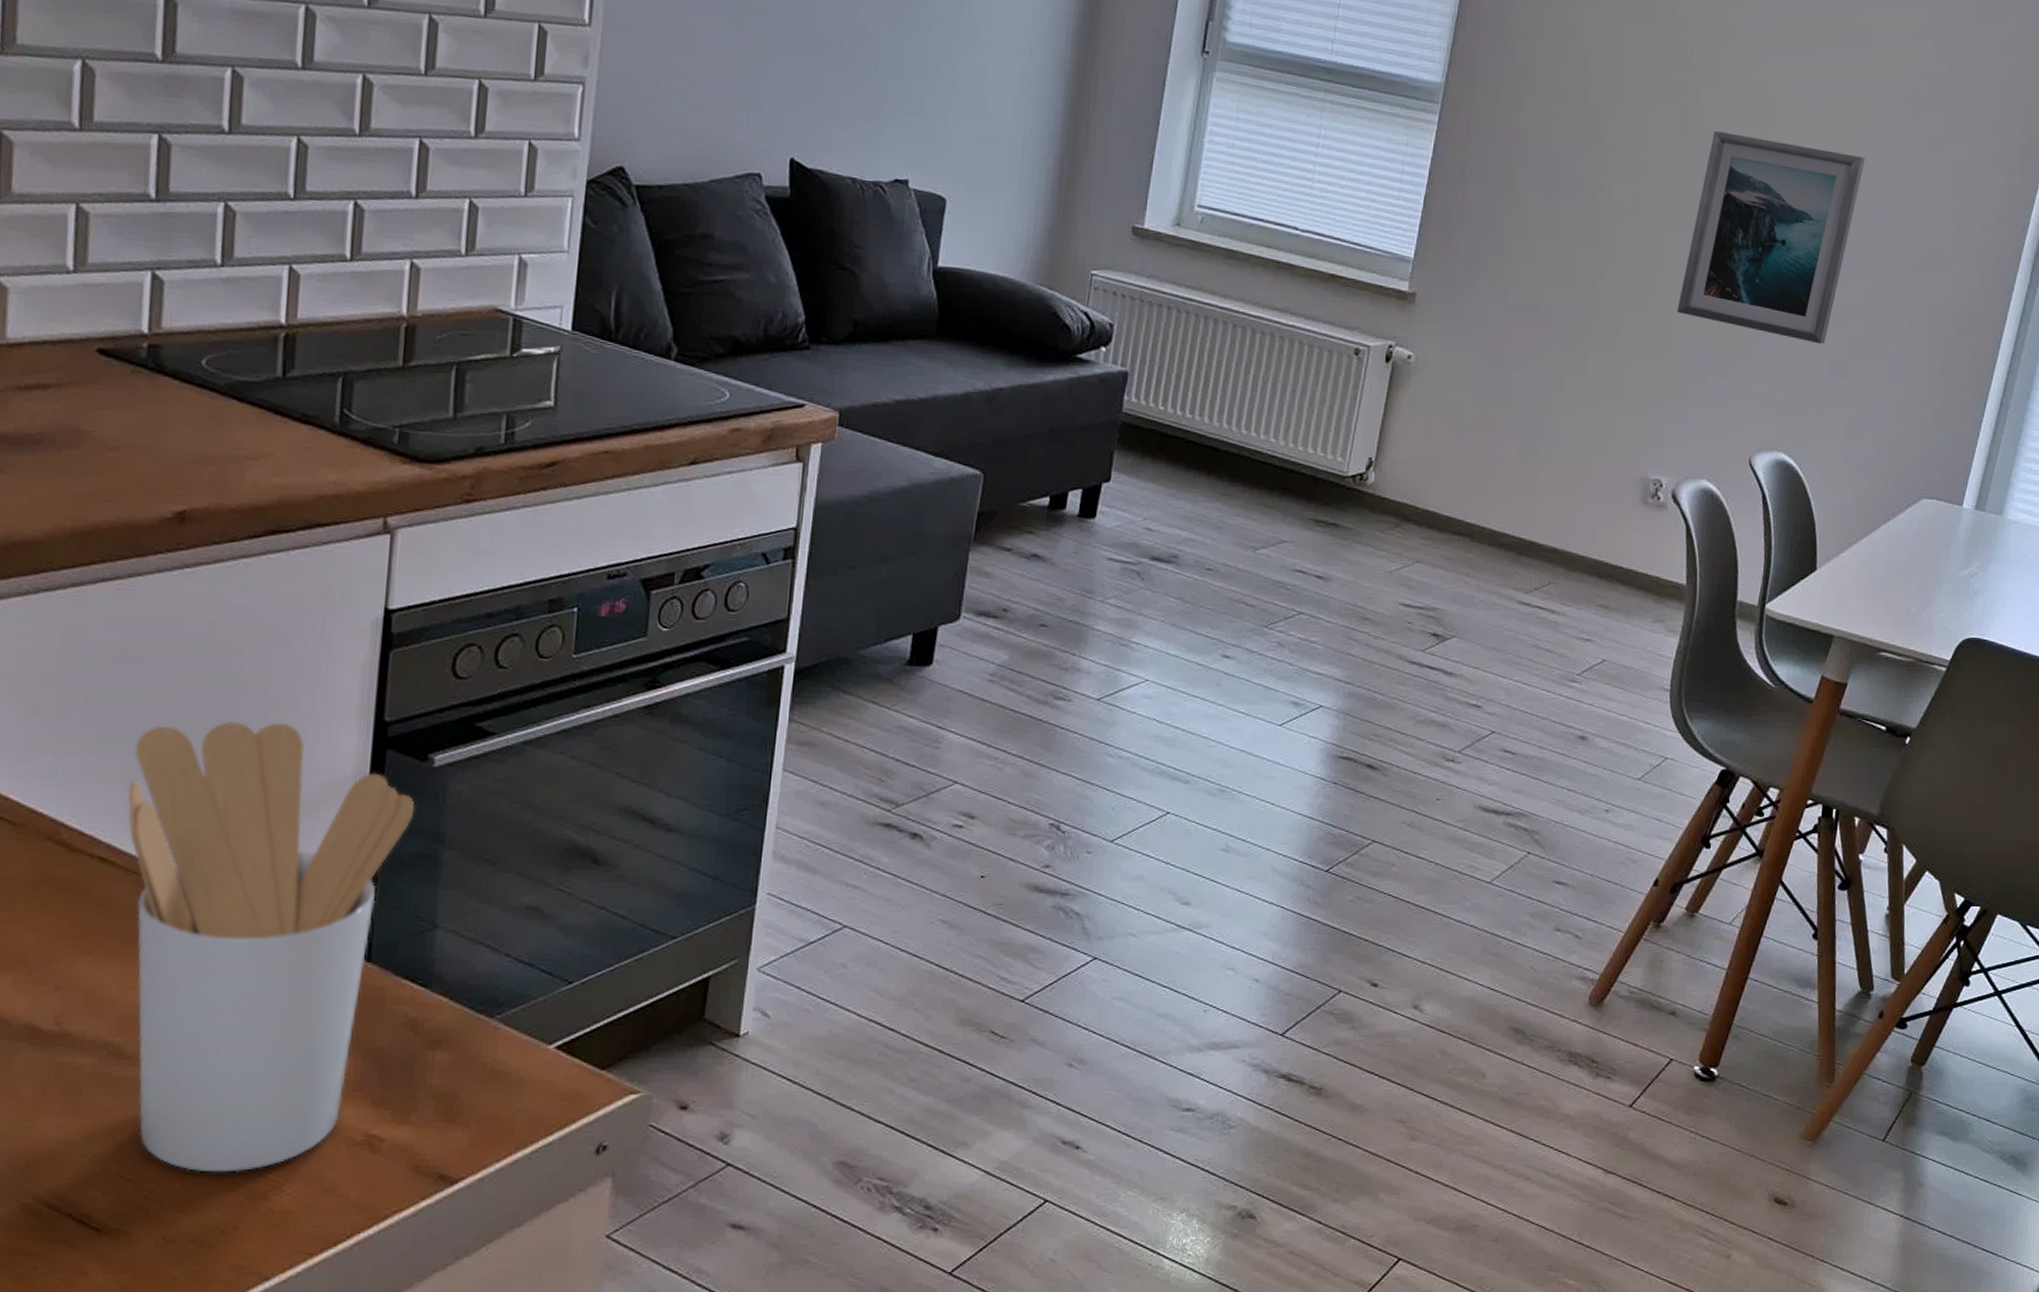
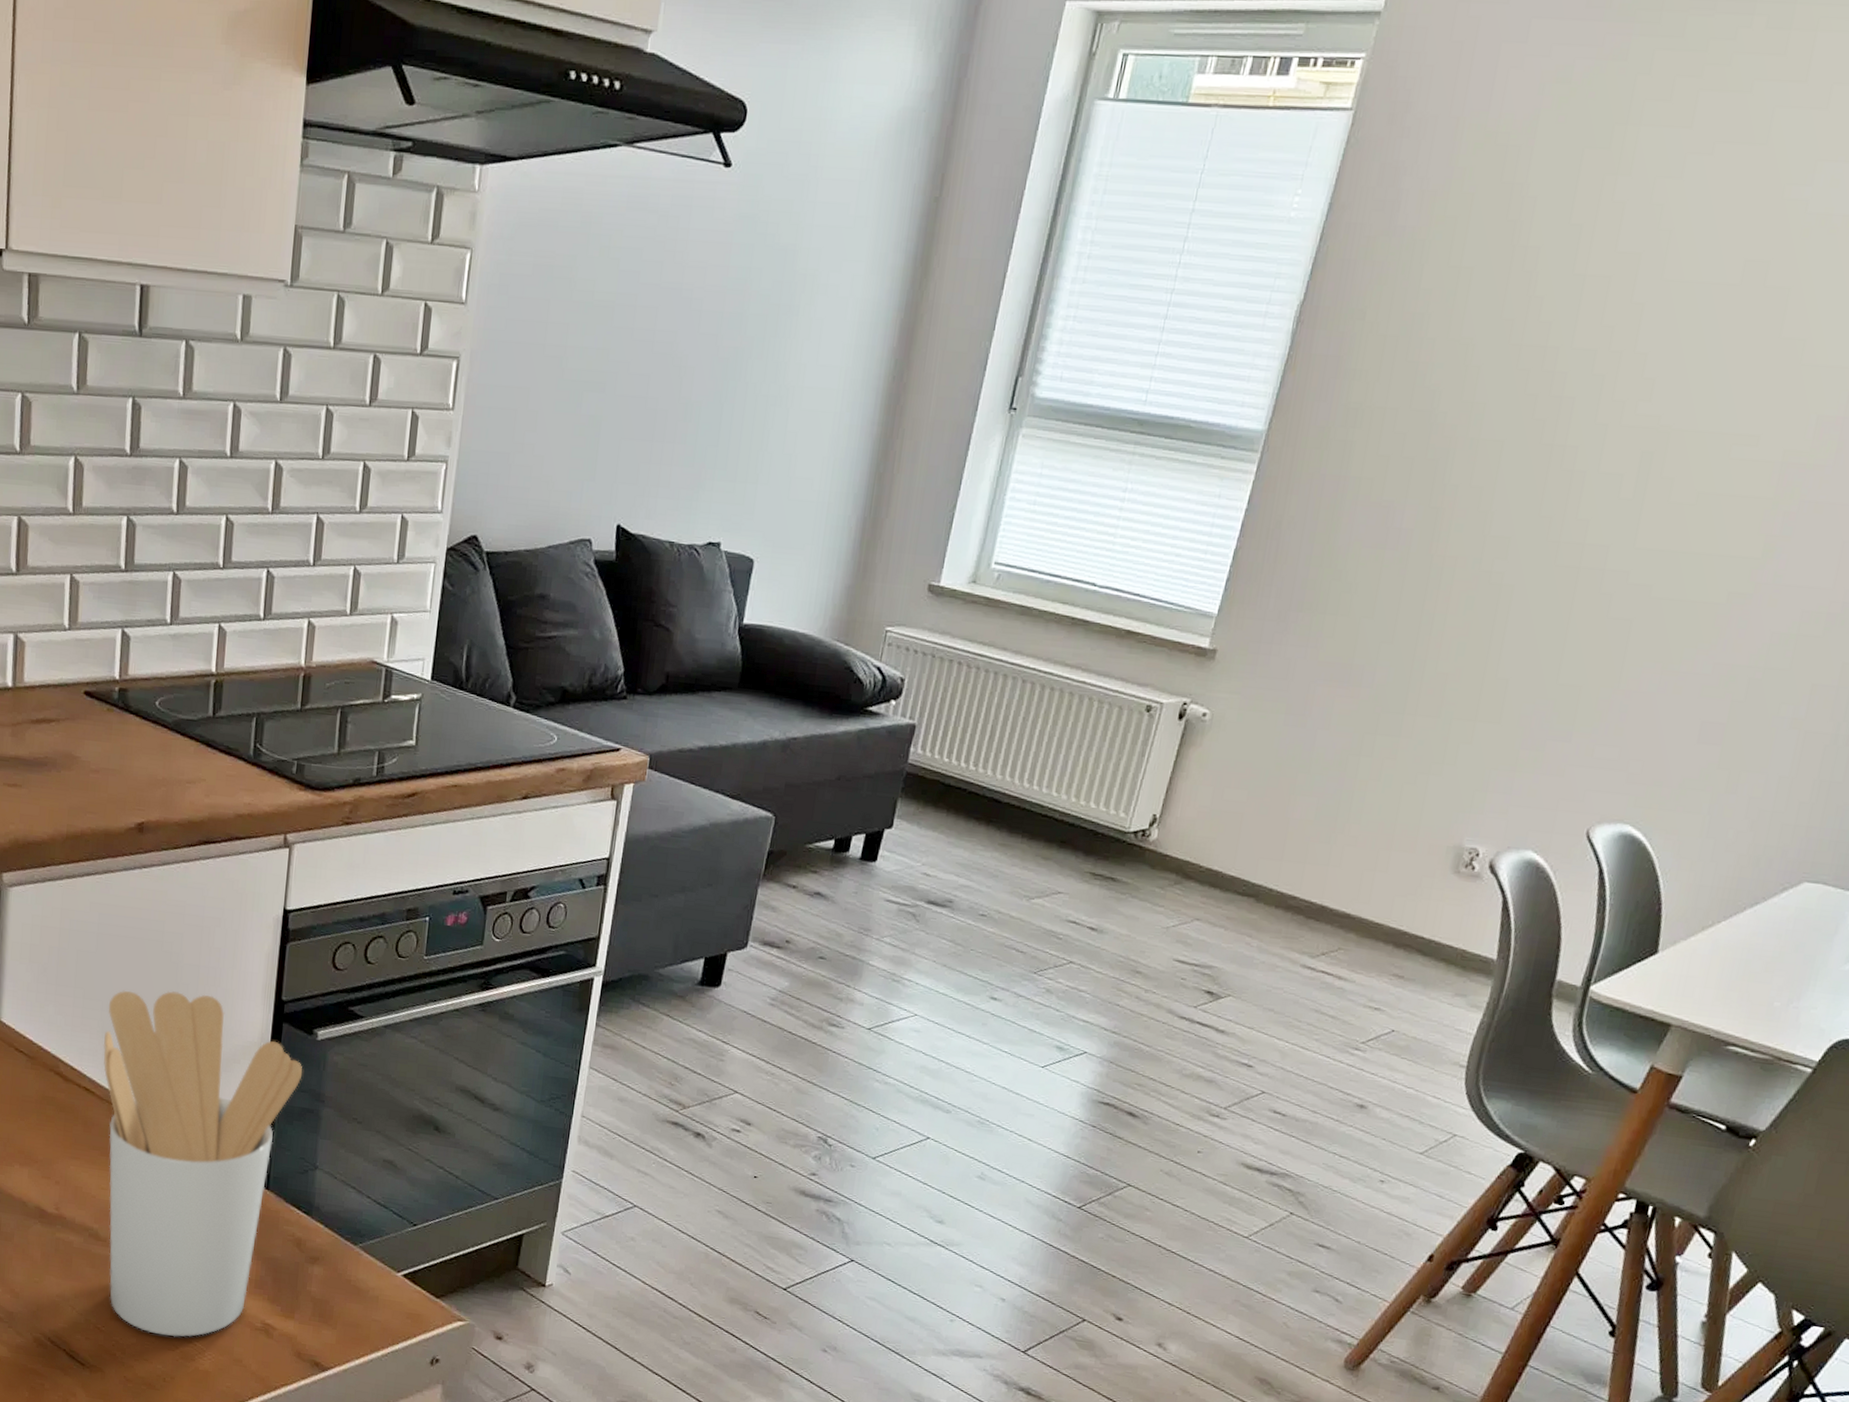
wall art: present [1677,130,1866,344] -> none [1515,470,1775,708]

